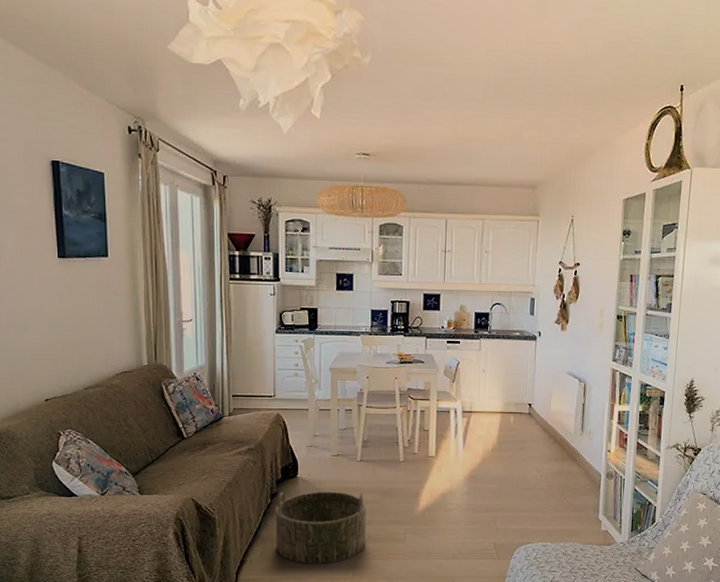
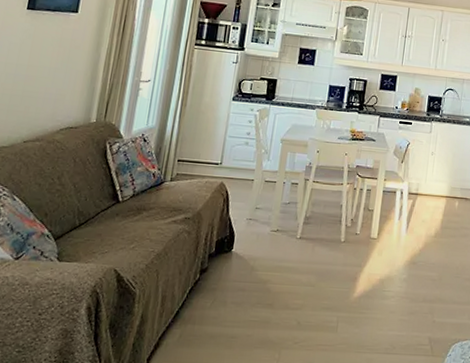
basket: present [275,491,366,564] -> none [197,268,301,353]

